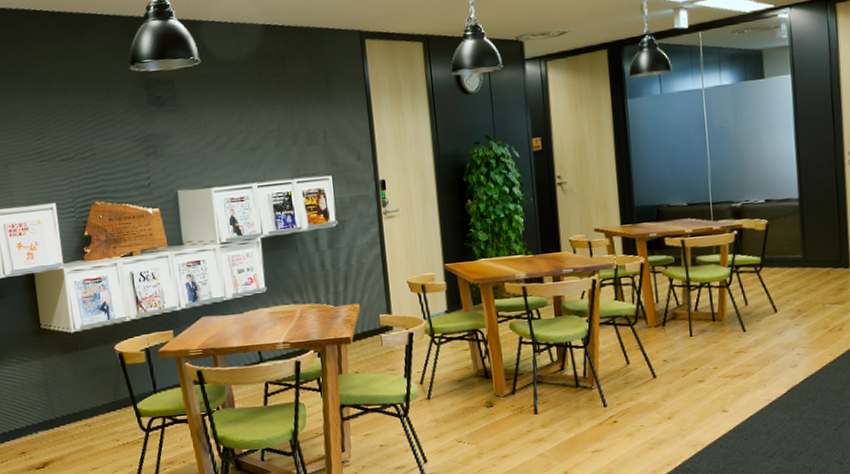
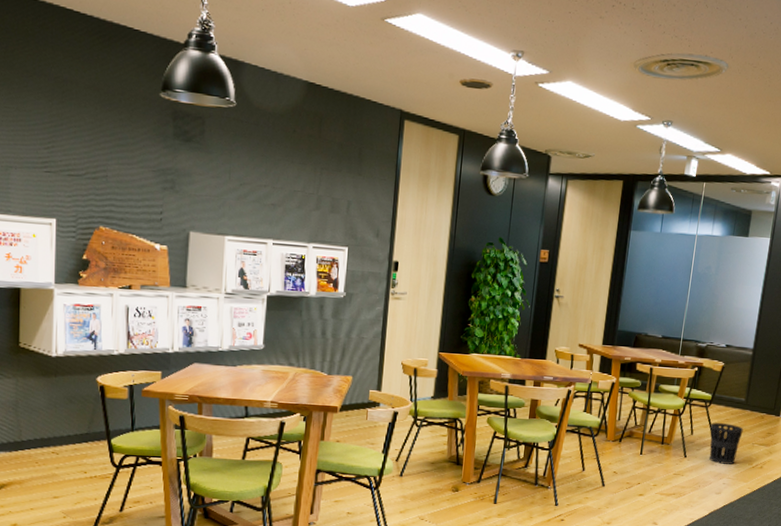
wastebasket: none [766,286,808,333] -> present [709,423,743,465]

